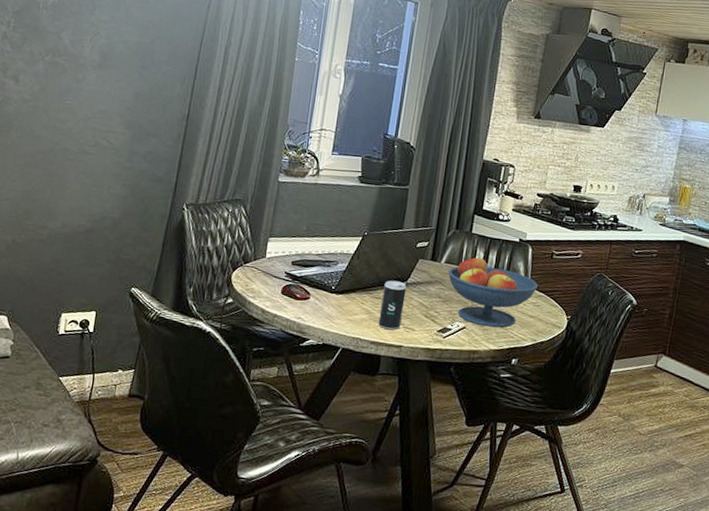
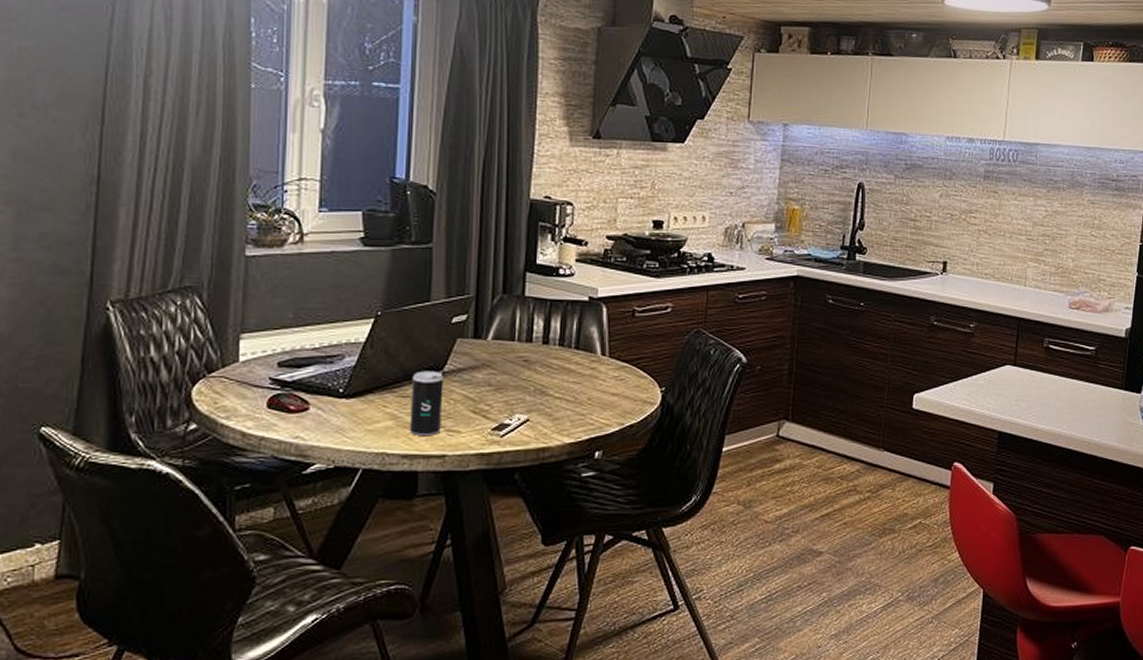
fruit bowl: present [448,255,538,328] -> none [498,326,618,415]

